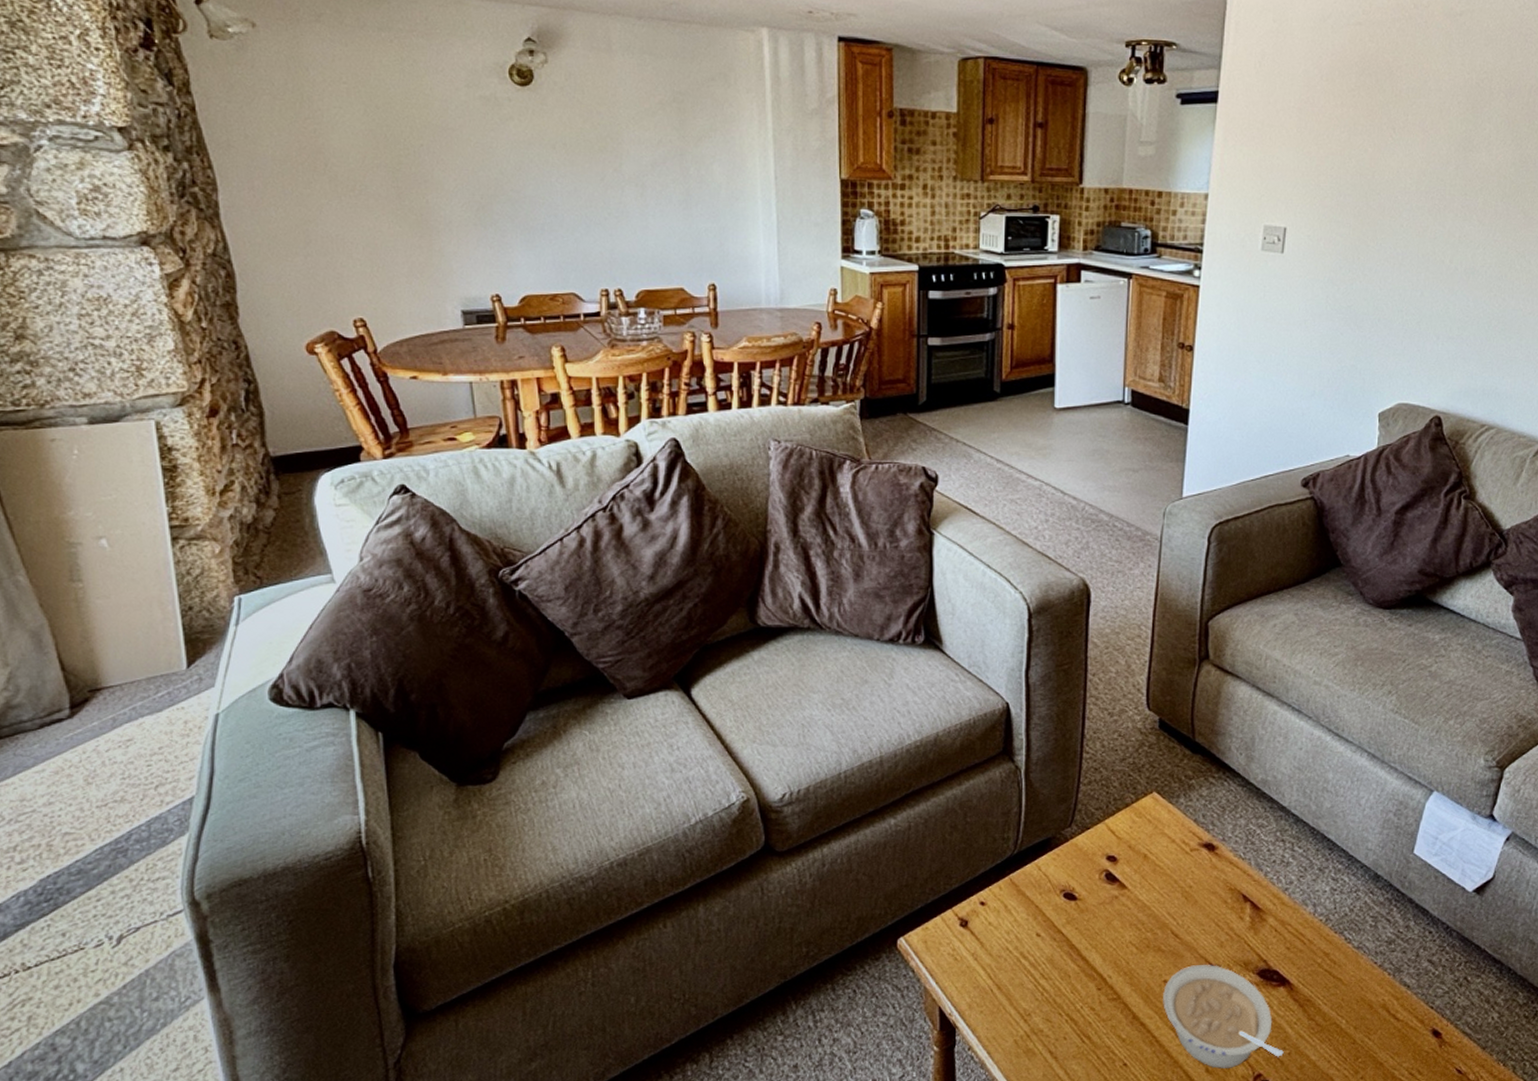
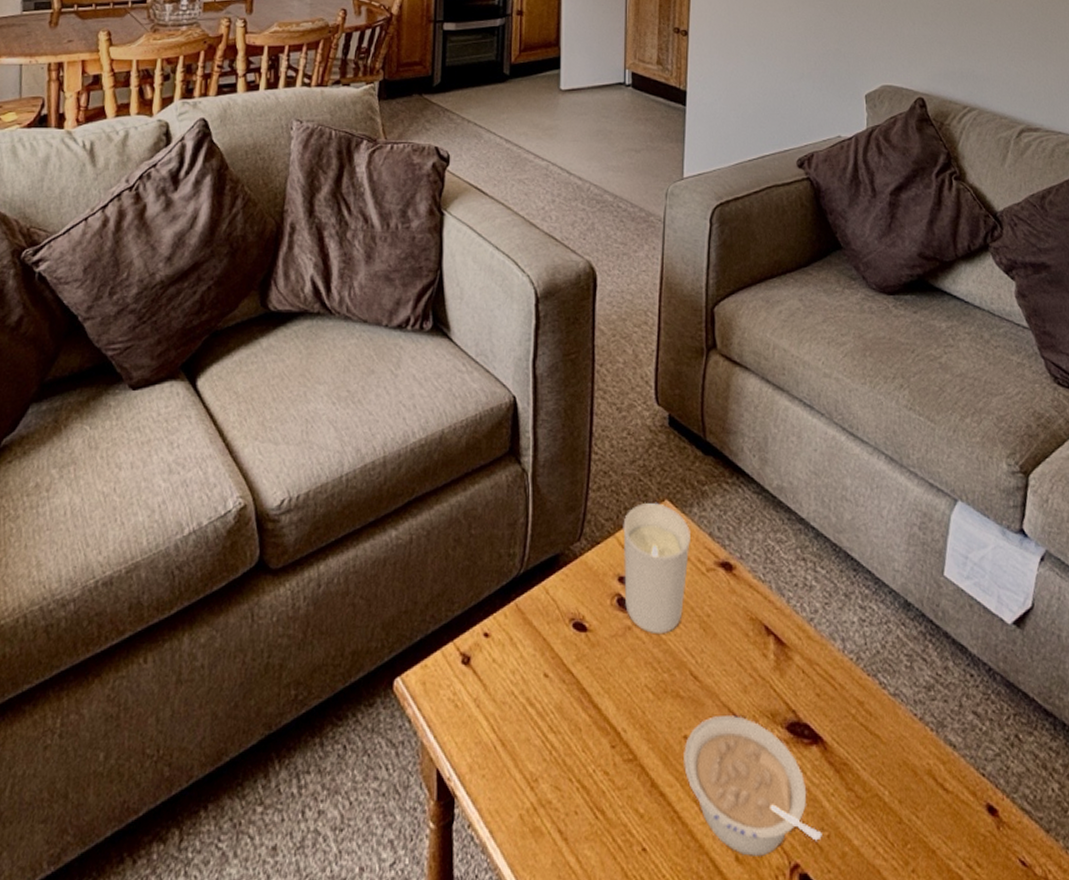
candle holder: none [1111,795,1176,902] -> present [623,503,690,635]

